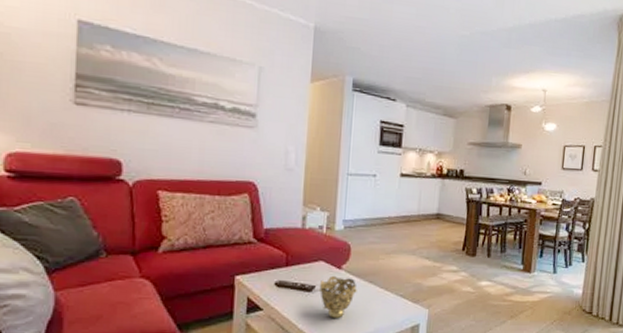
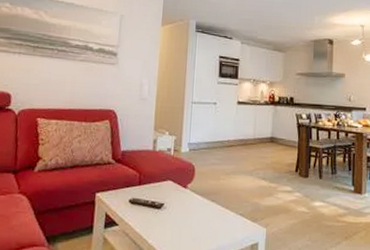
decorative bowl: present [318,276,357,319] -> none [167,195,201,236]

